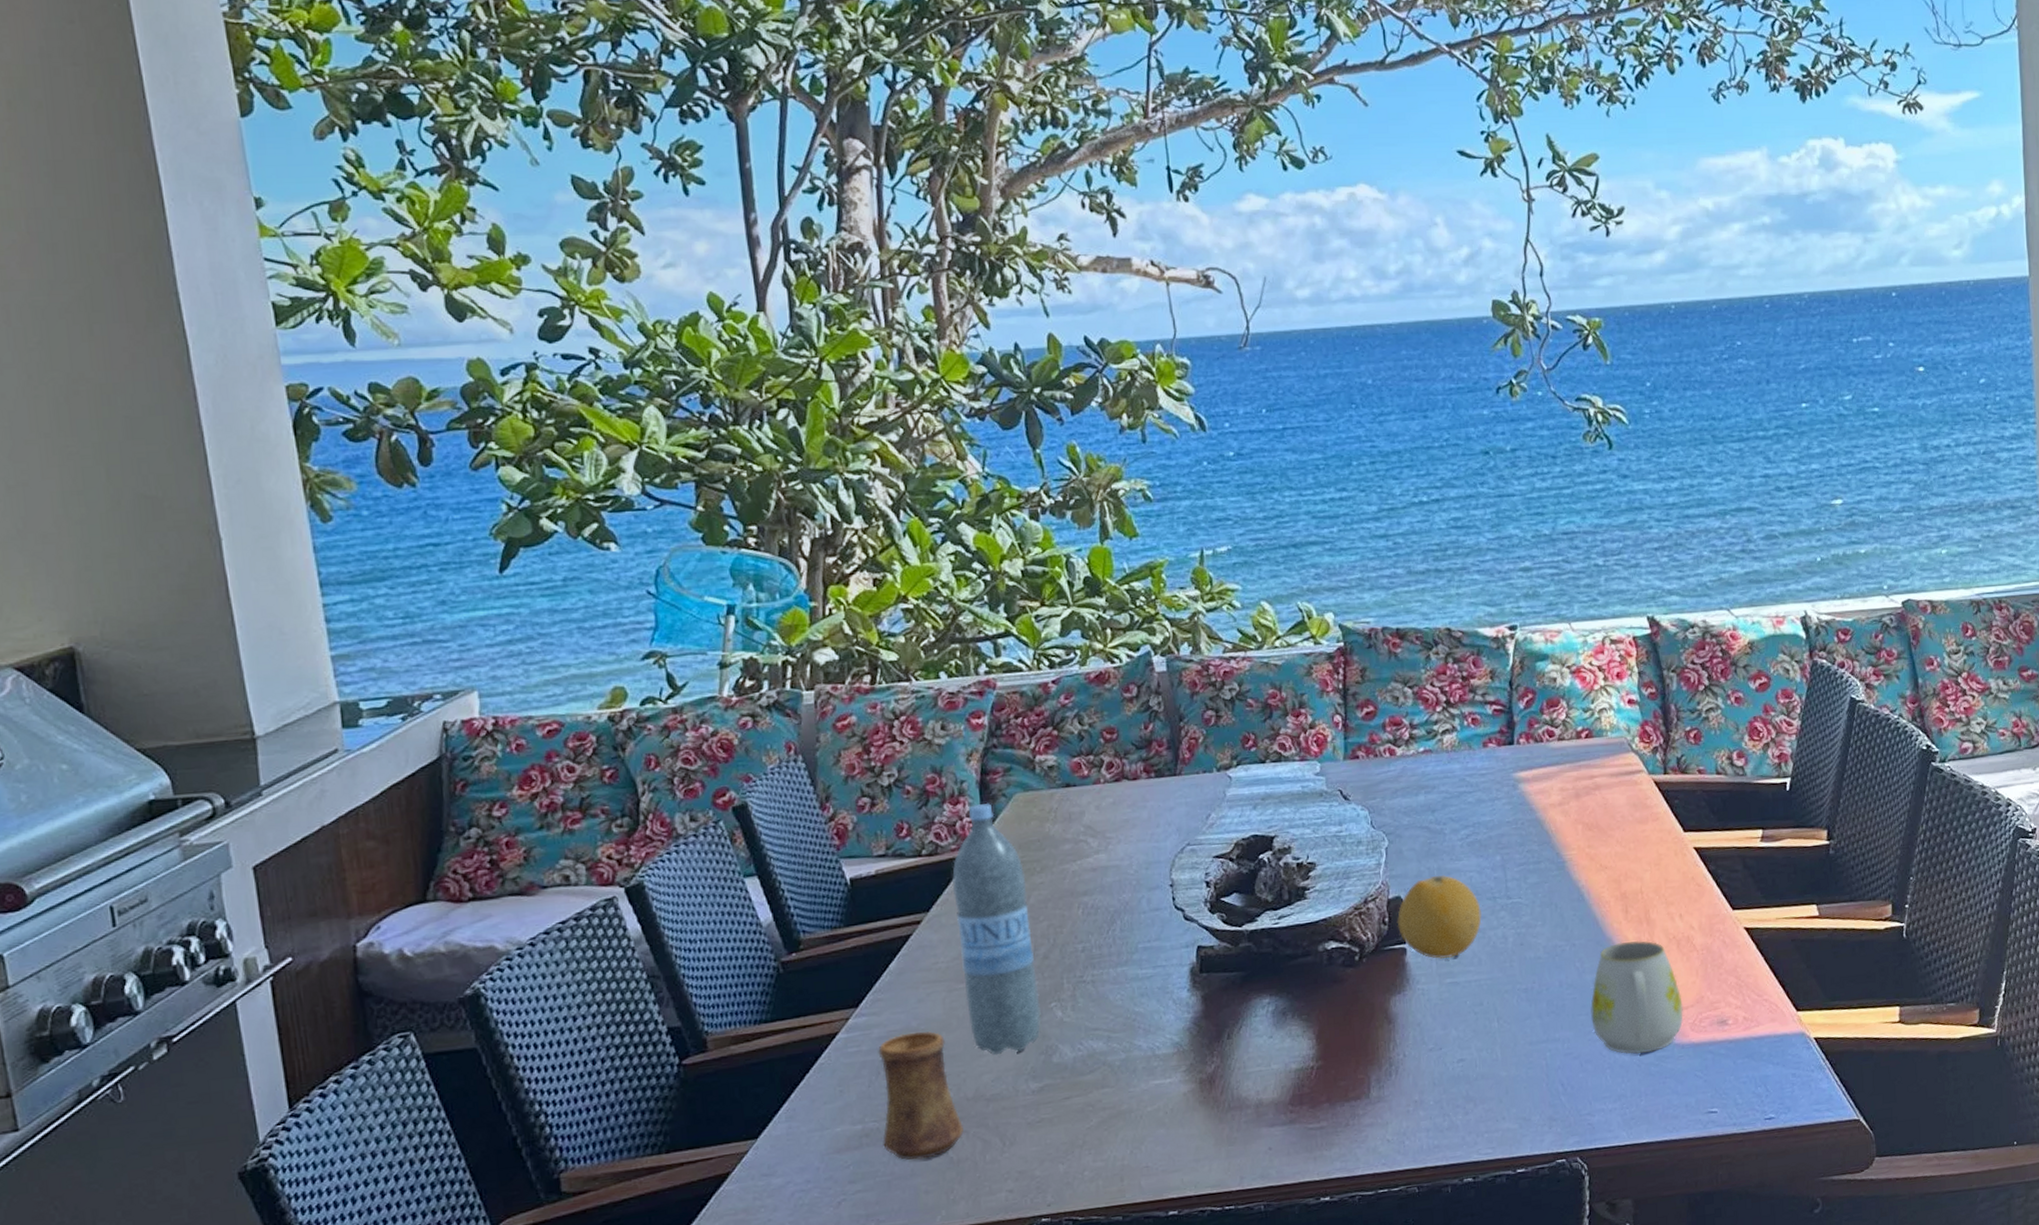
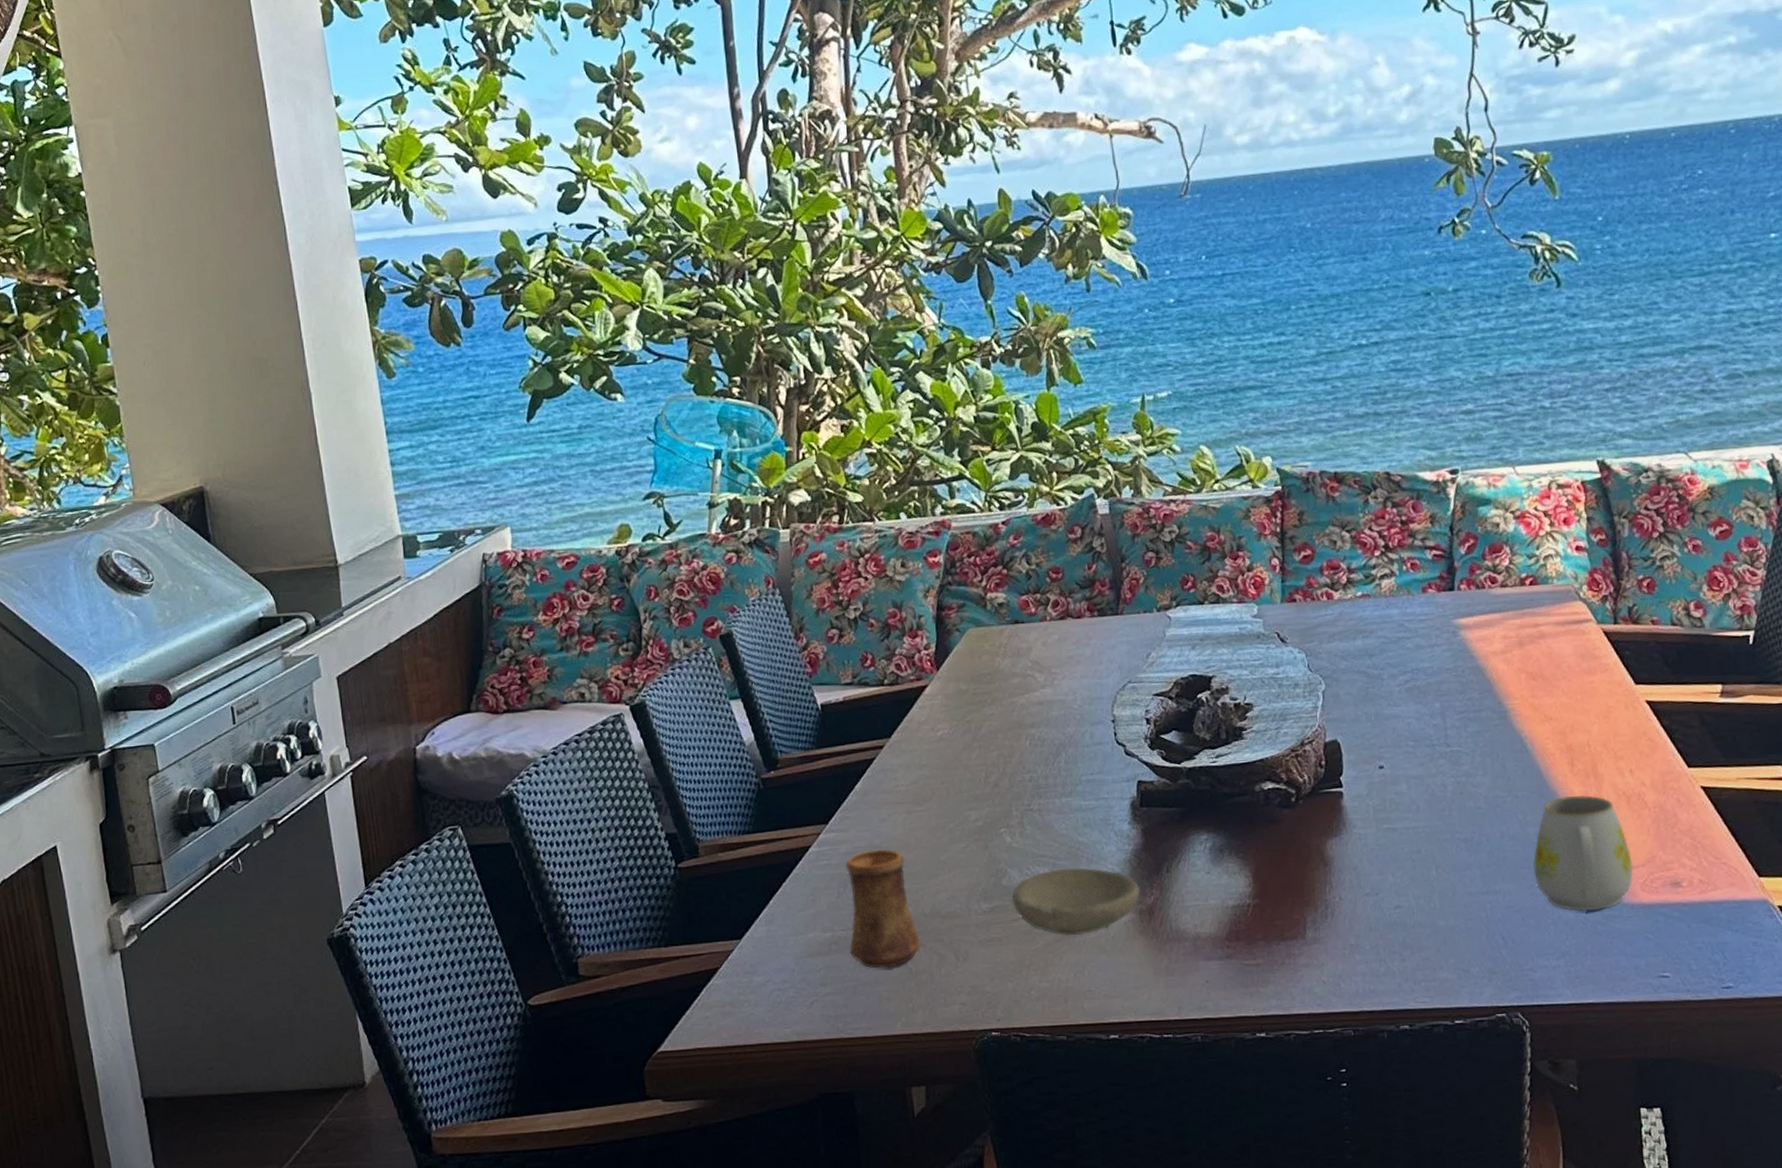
water bottle: present [952,802,1041,1056] -> none [911,636,991,876]
bowl: none [1063,1039,1201,1111] -> present [1012,868,1141,936]
fruit: present [1396,874,1482,959] -> none [1333,720,1420,804]

